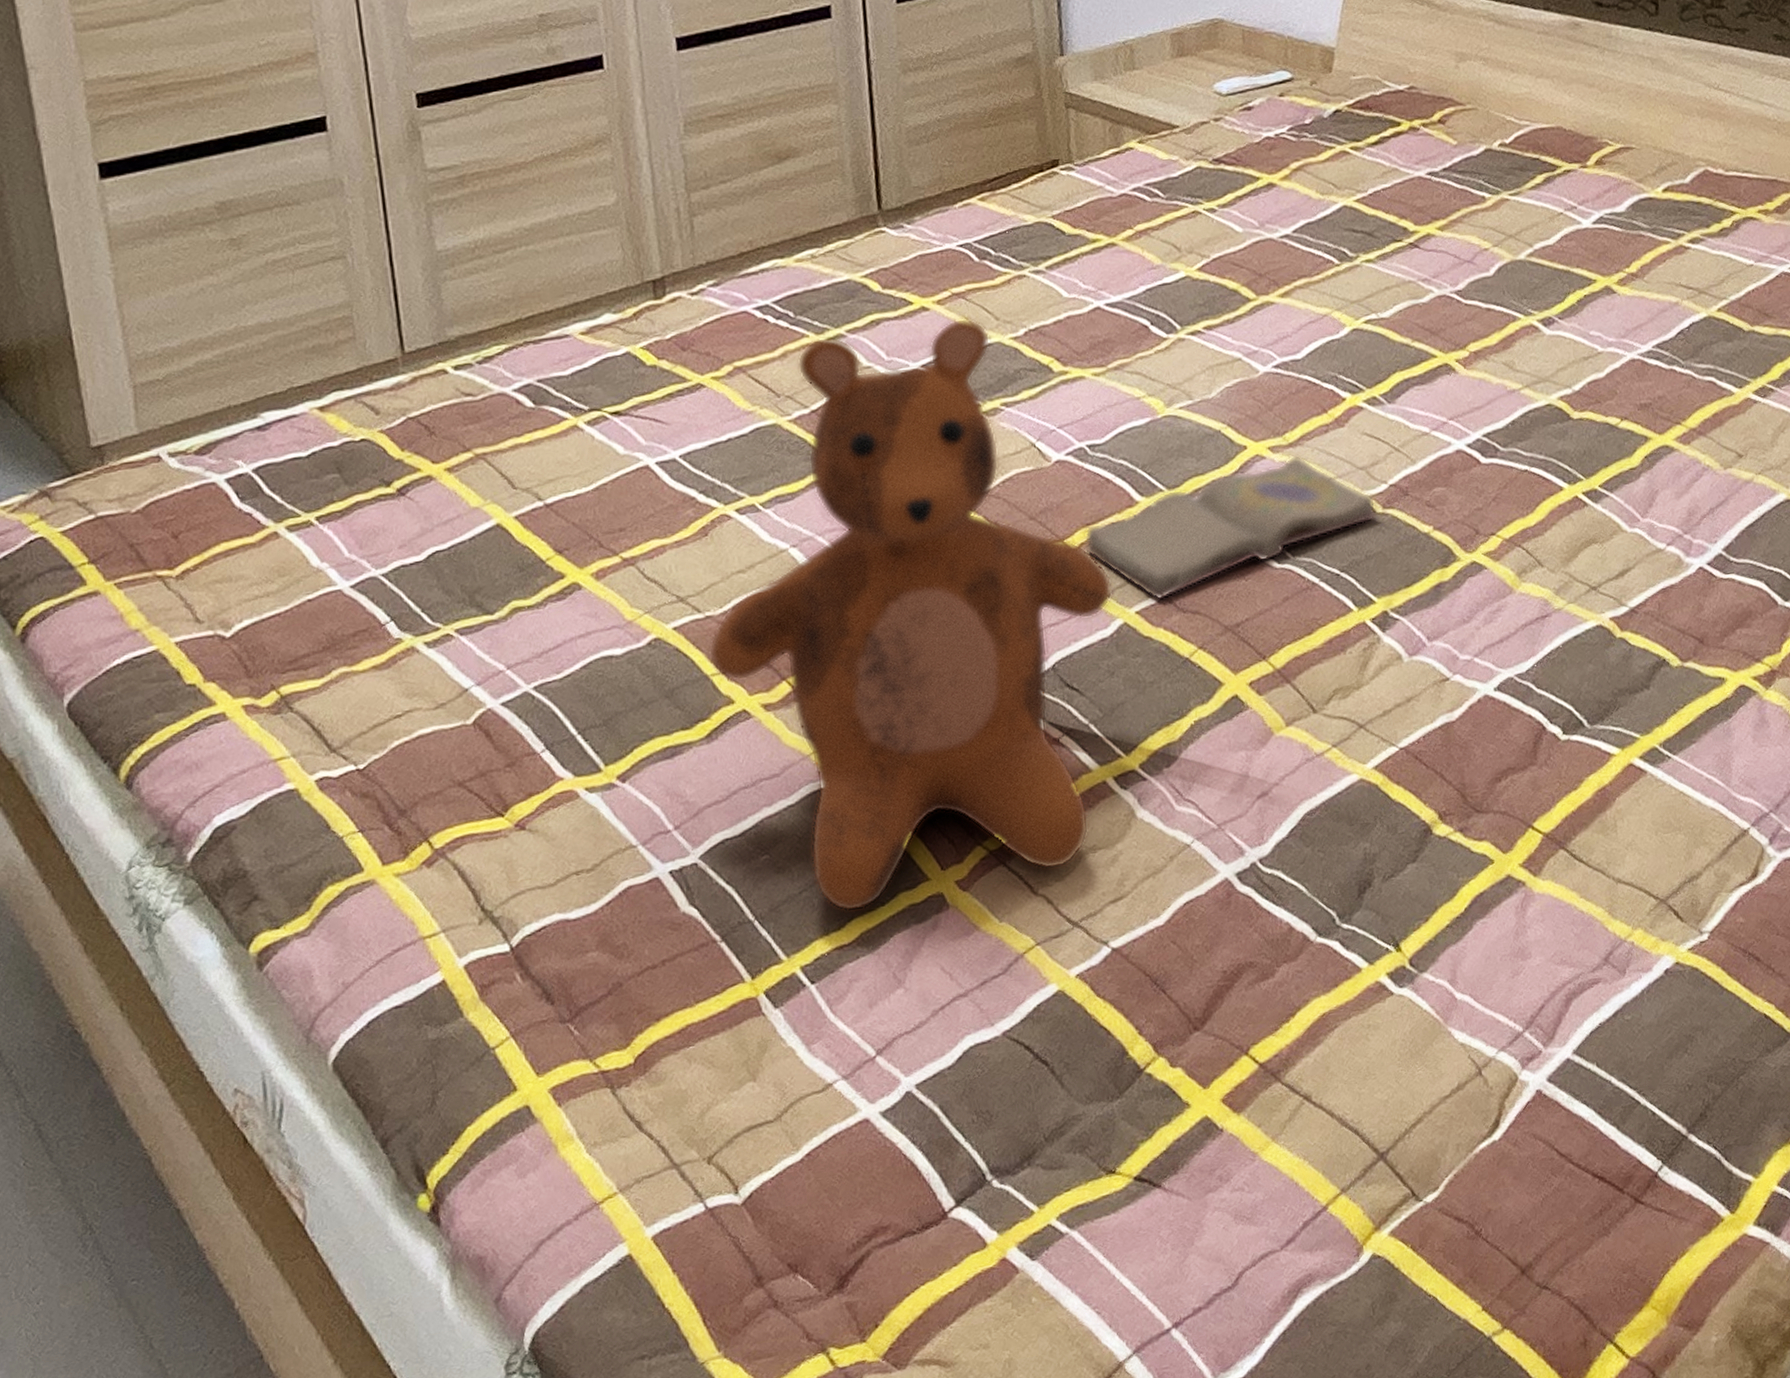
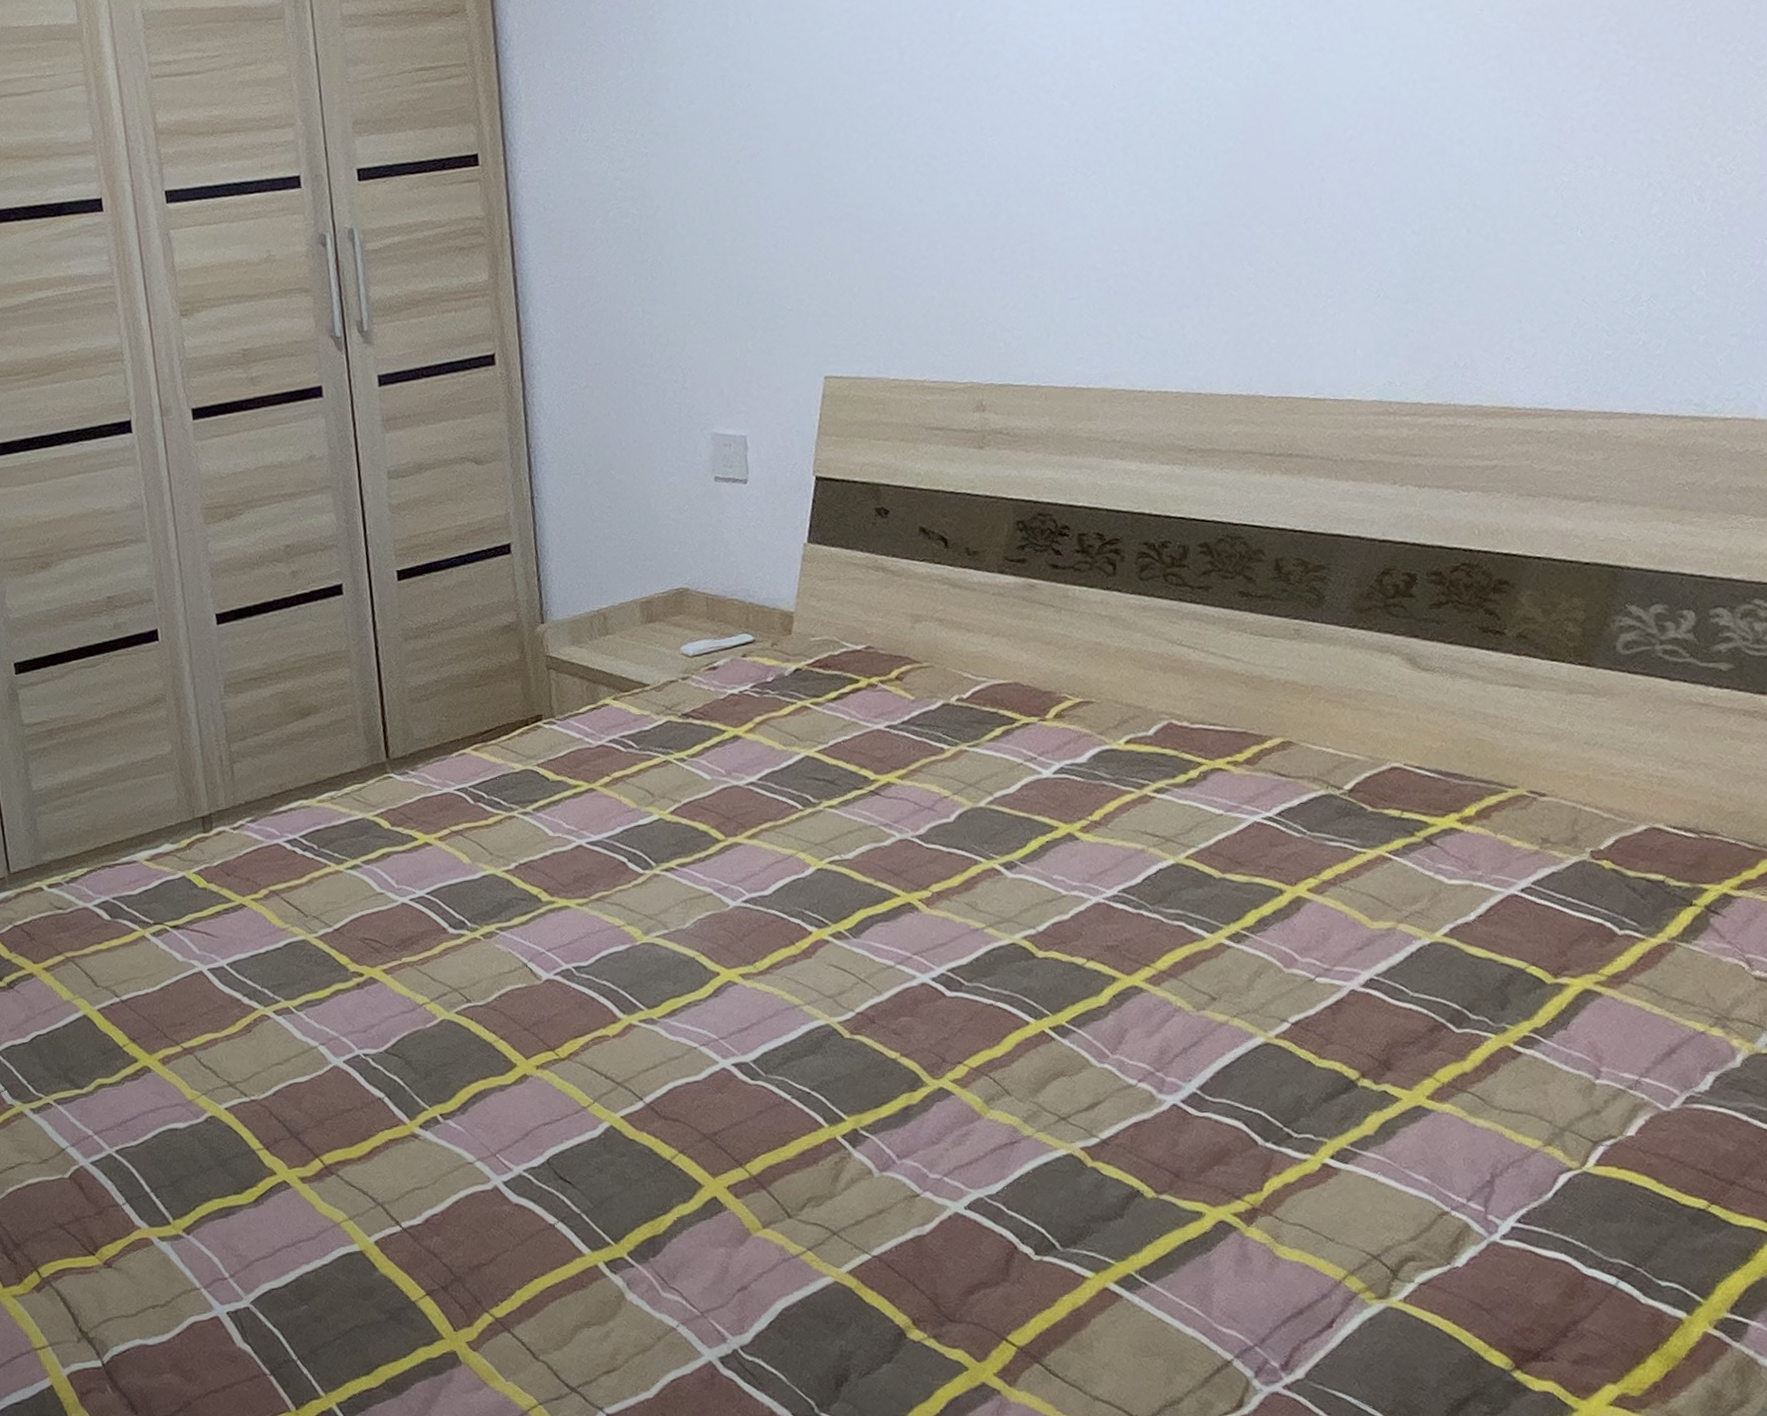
teddy bear: present [708,317,1113,912] -> none [254,852,600,1360]
diary: present [1083,454,1378,601] -> none [572,982,846,1108]

